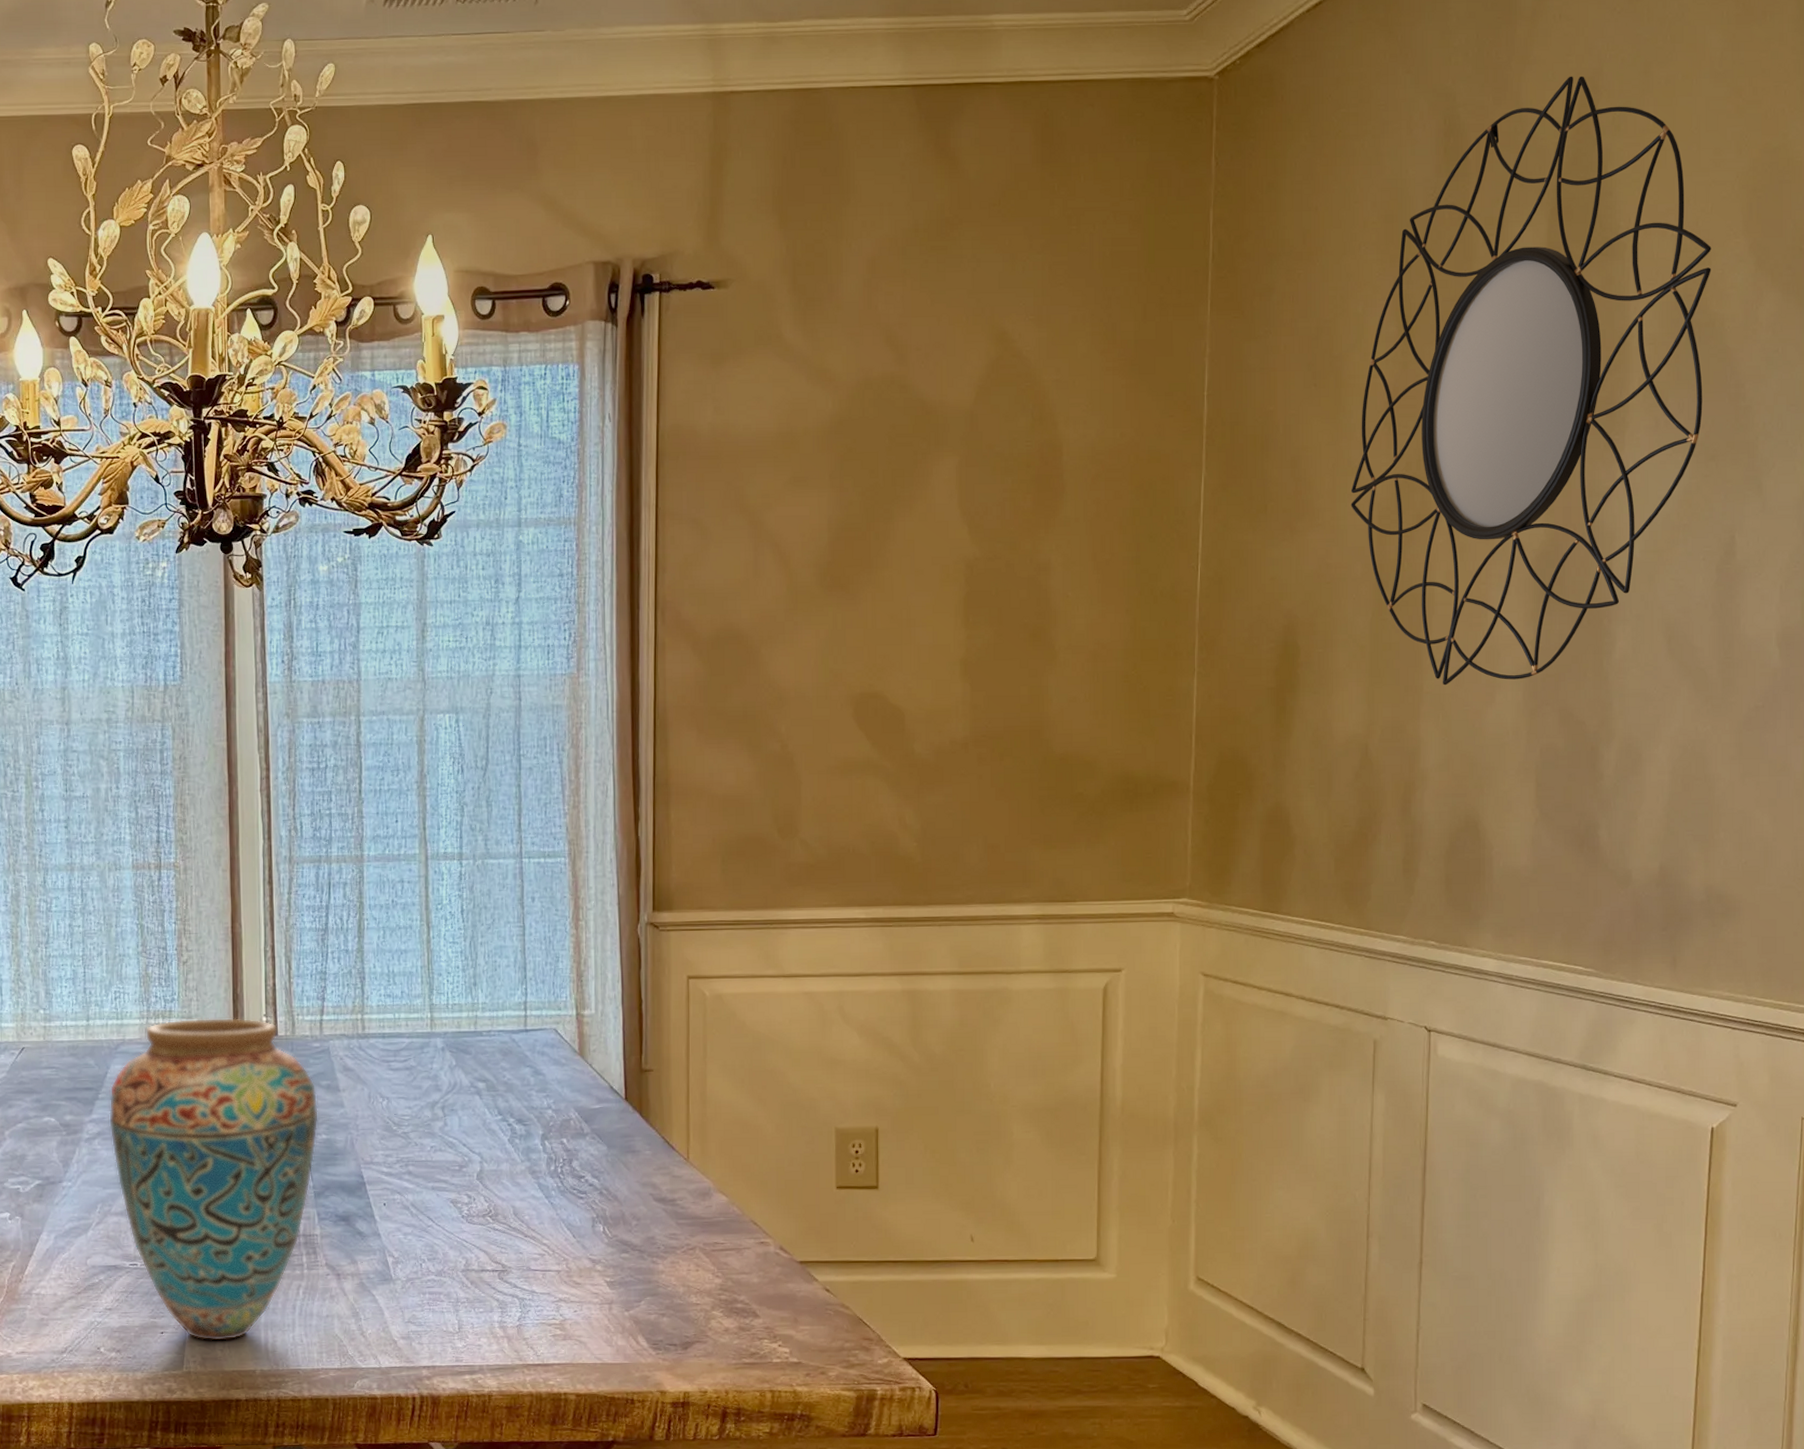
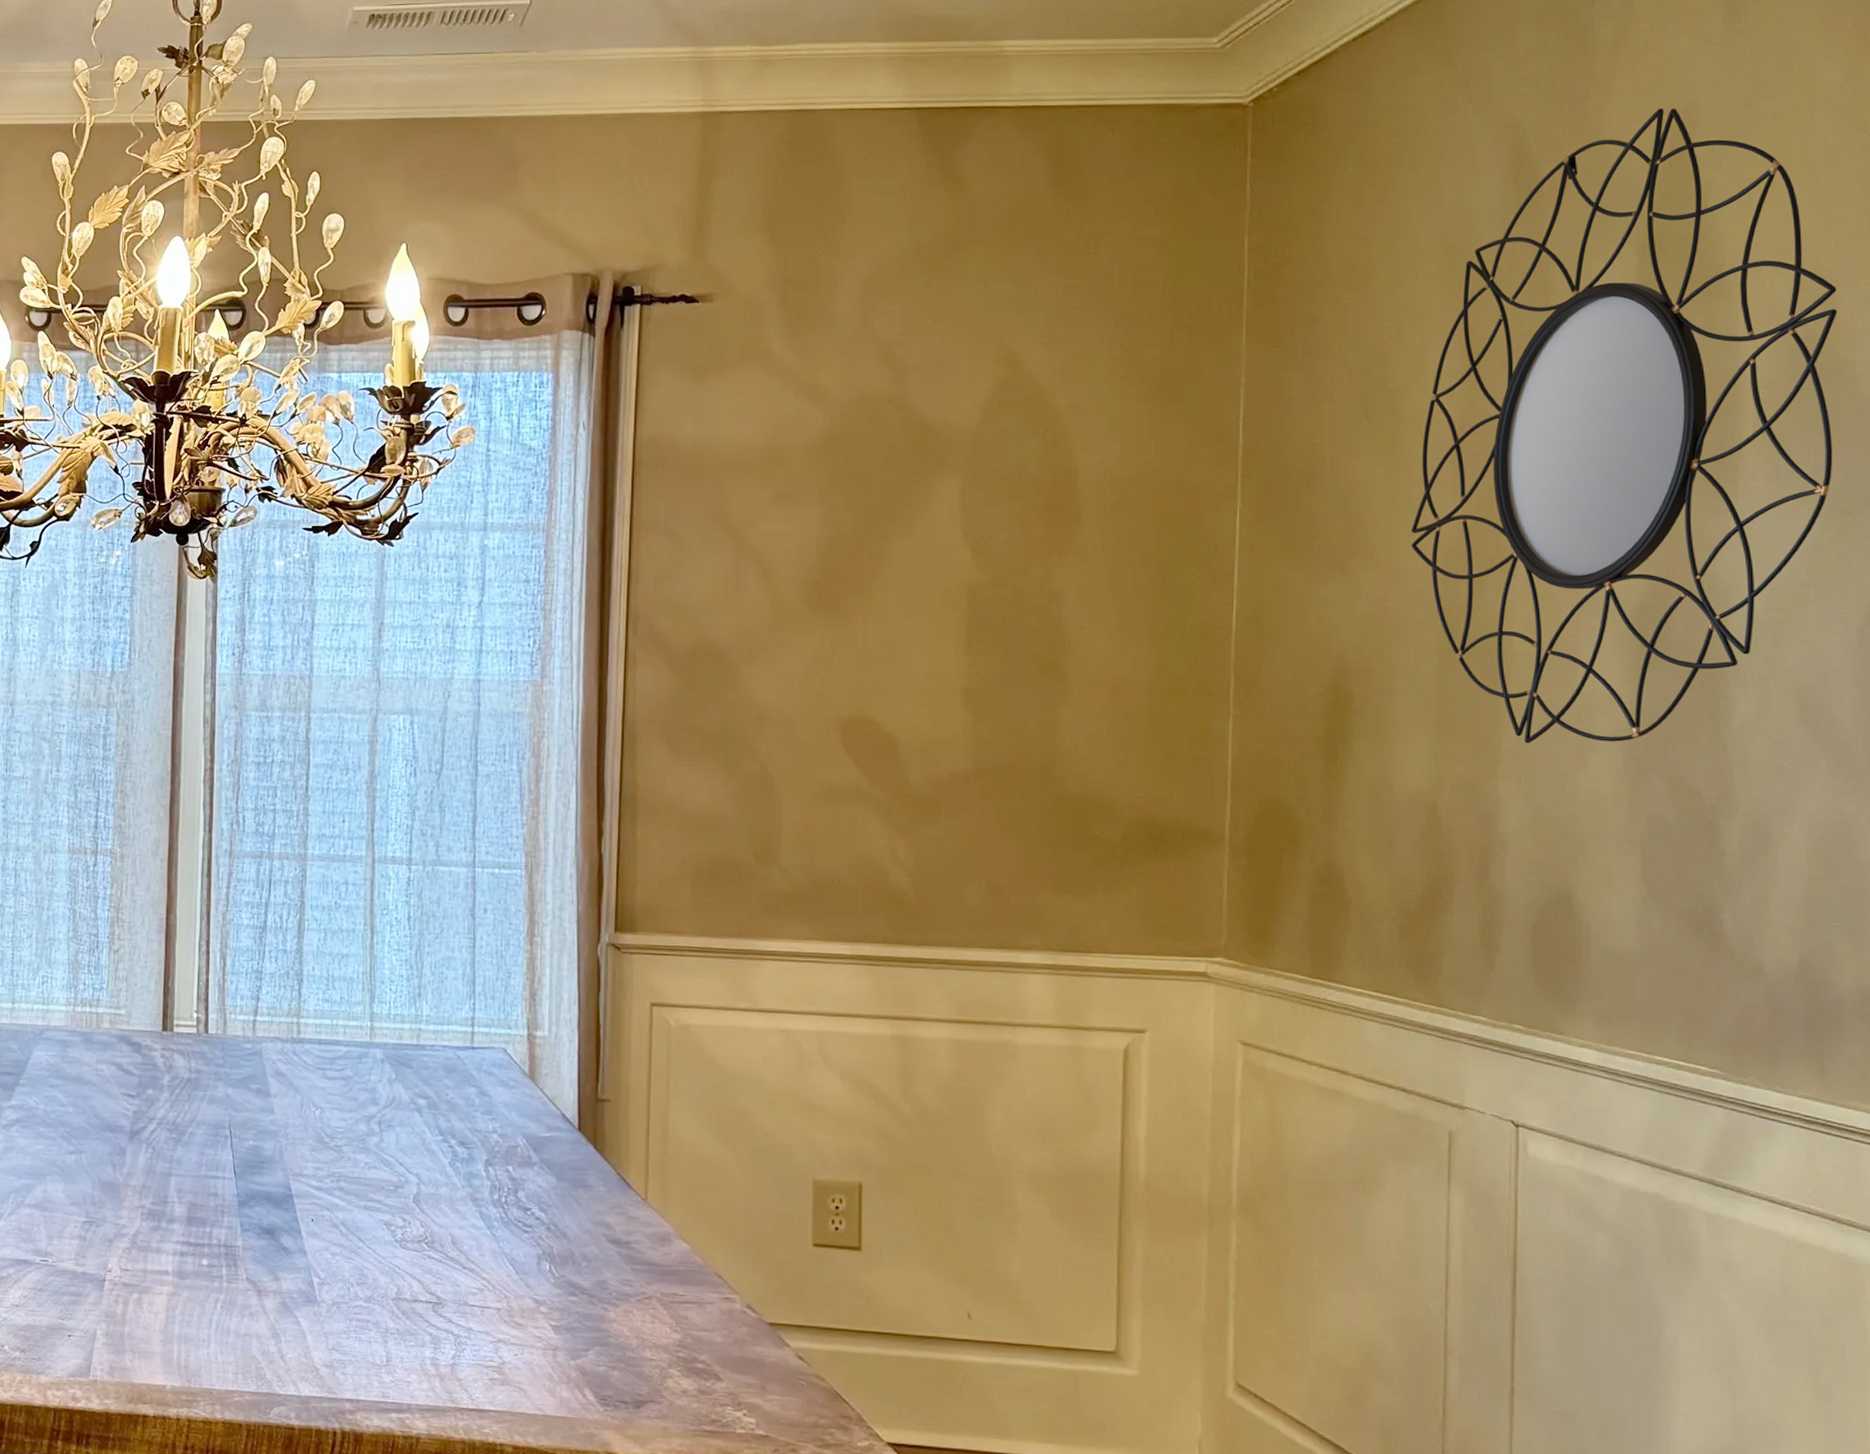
vase: present [108,1017,319,1341] -> none [27,1009,248,1351]

